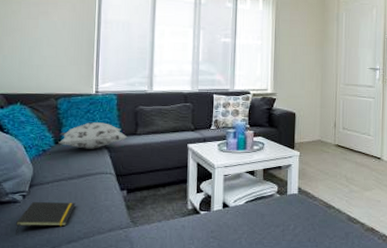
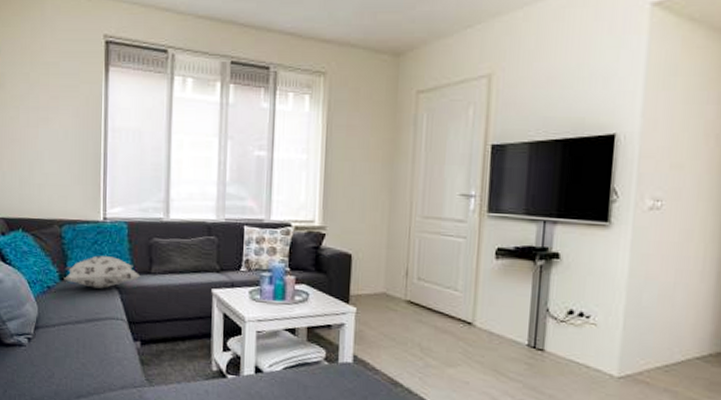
notepad: present [15,201,76,235] -> none [21,346,84,383]

